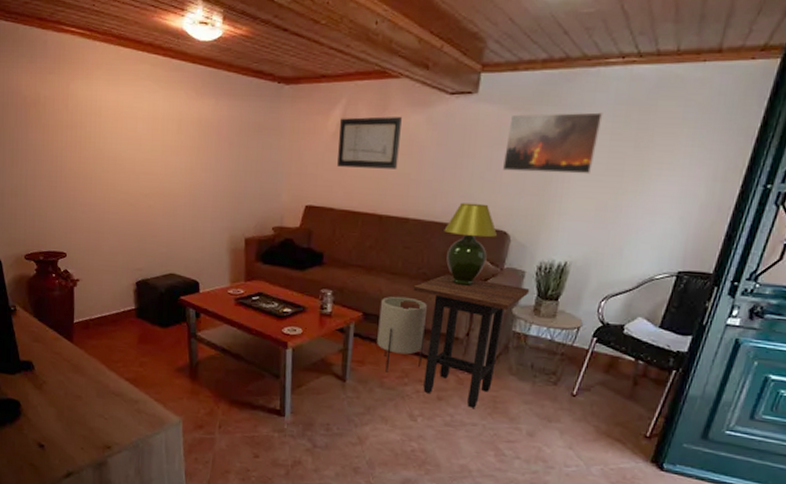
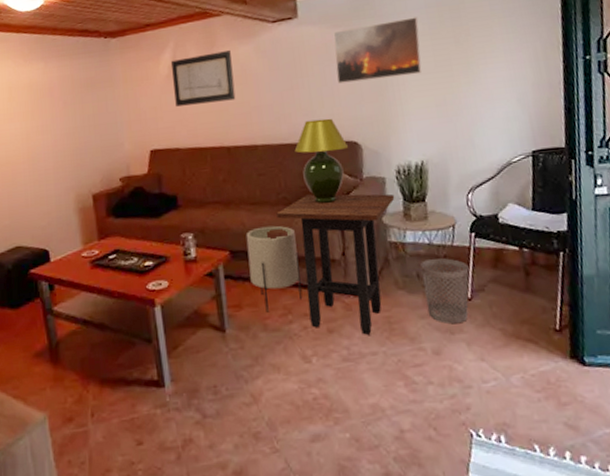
wastebasket: none [532,354,582,415] -> present [420,258,469,324]

